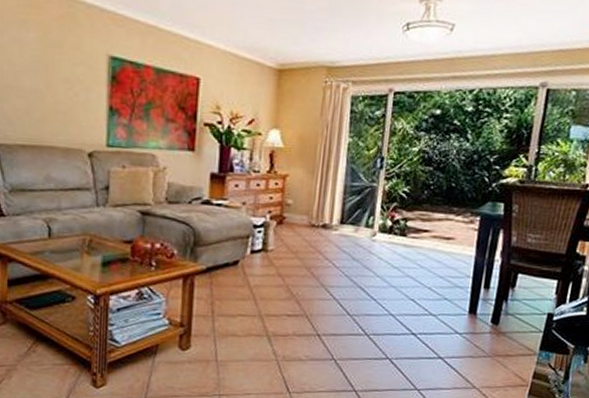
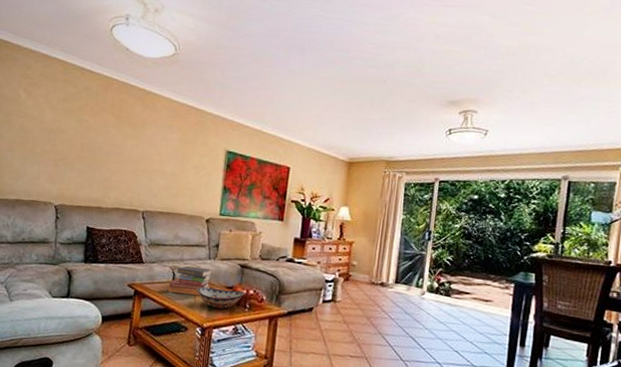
books: none [44,216,102,254] -> present [168,265,212,296]
decorative bowl: none [83,243,150,270] -> present [196,287,245,309]

